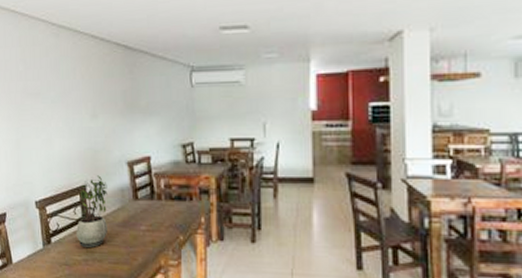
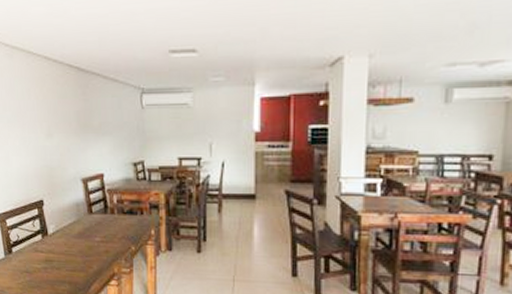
potted plant: present [76,175,108,249] -> none [35,191,64,258]

